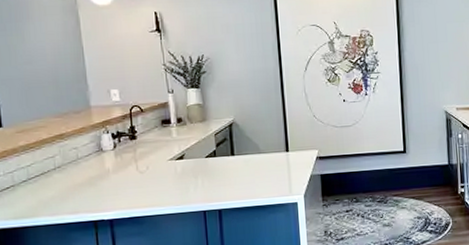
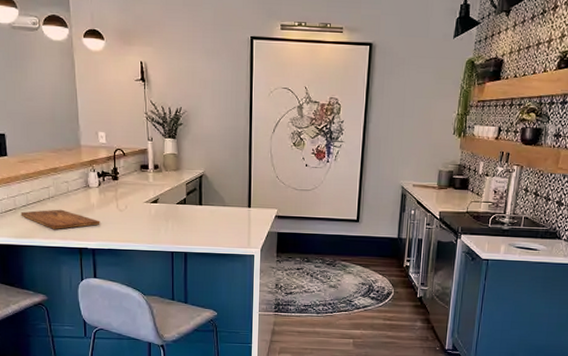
cutting board: none [20,179,118,203] -> present [21,209,100,229]

